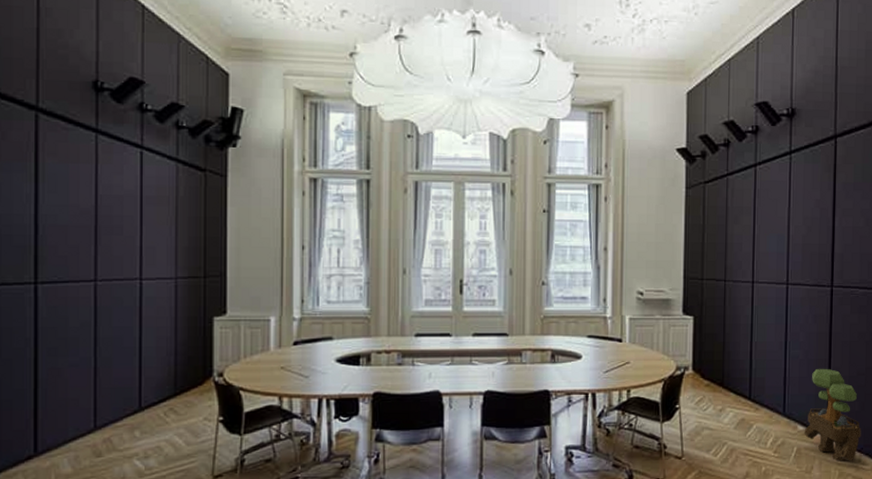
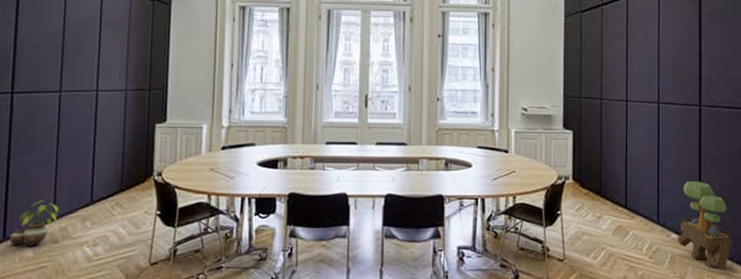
potted plant: none [42,408,103,461] -> present [9,200,60,246]

